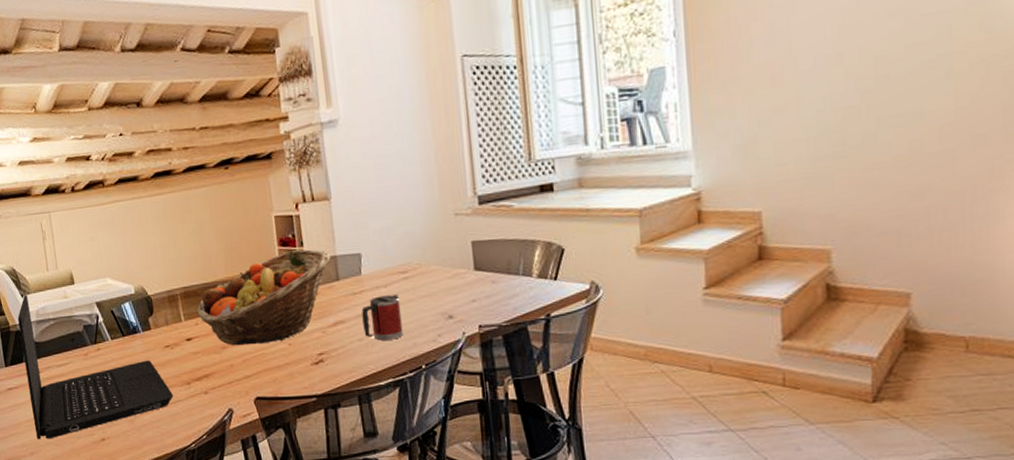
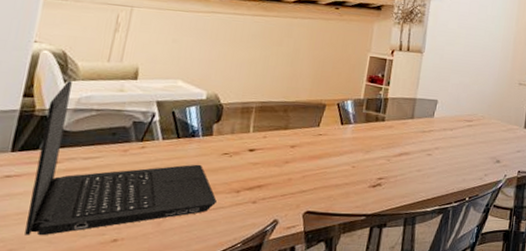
fruit basket: present [197,249,331,346] -> none [268,87,411,164]
mug: present [361,294,404,341] -> none [423,137,461,174]

